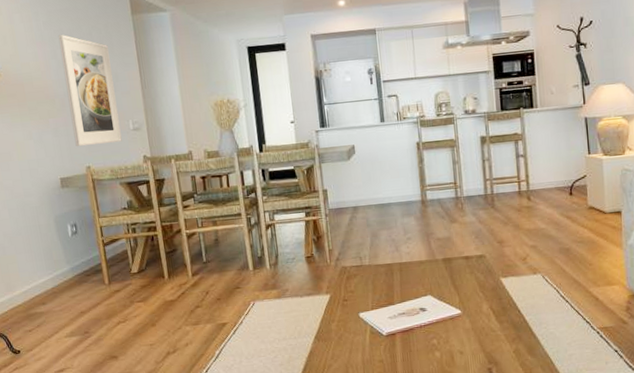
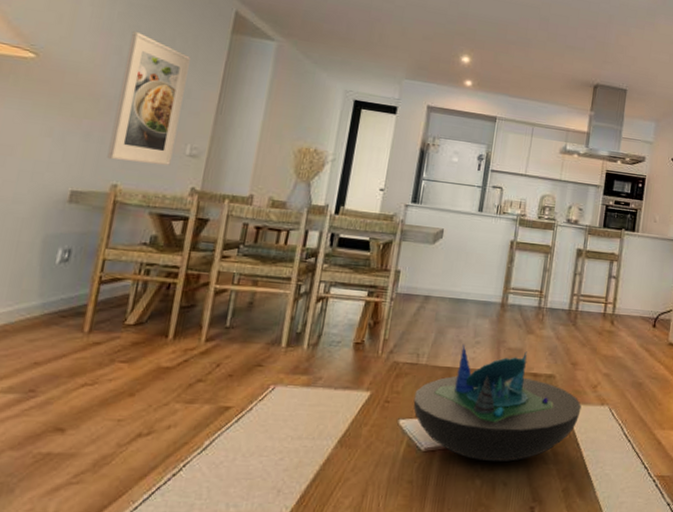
decorative bowl: none [366,238,516,337] -> present [413,344,582,462]

